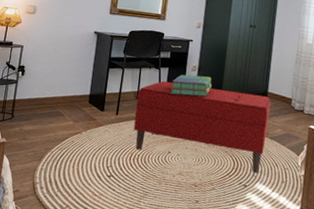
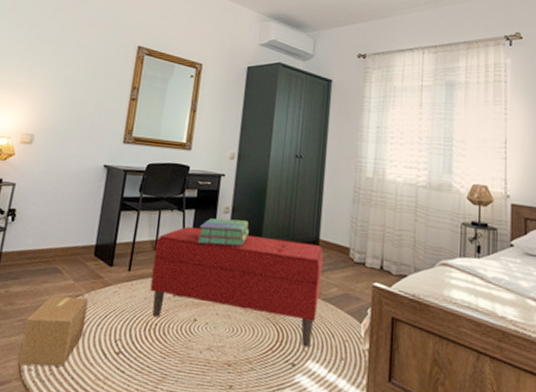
cardboard box: none [32,133,86,186] -> present [18,296,89,367]

